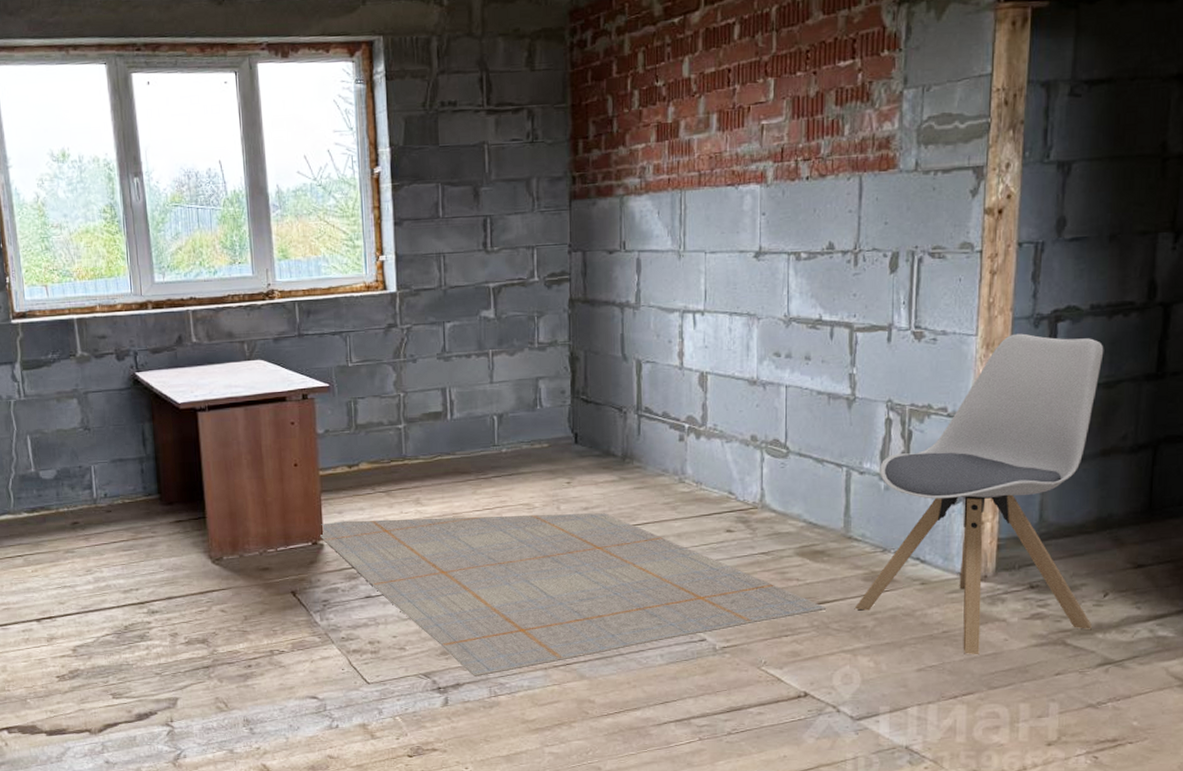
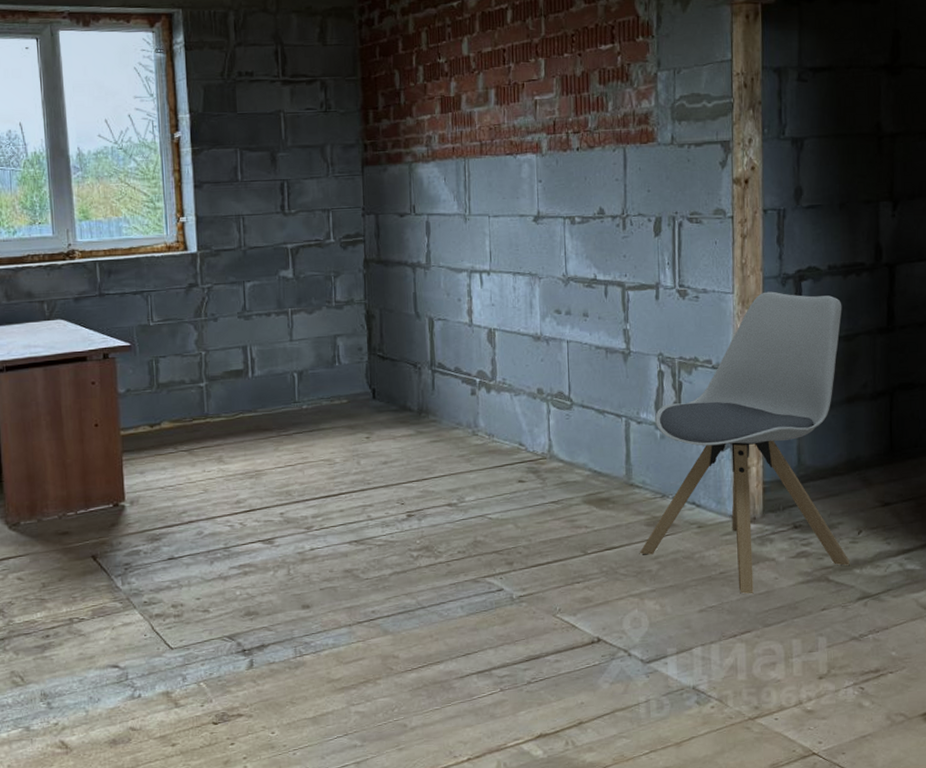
rug: present [319,513,827,678] -> none [120,467,614,638]

